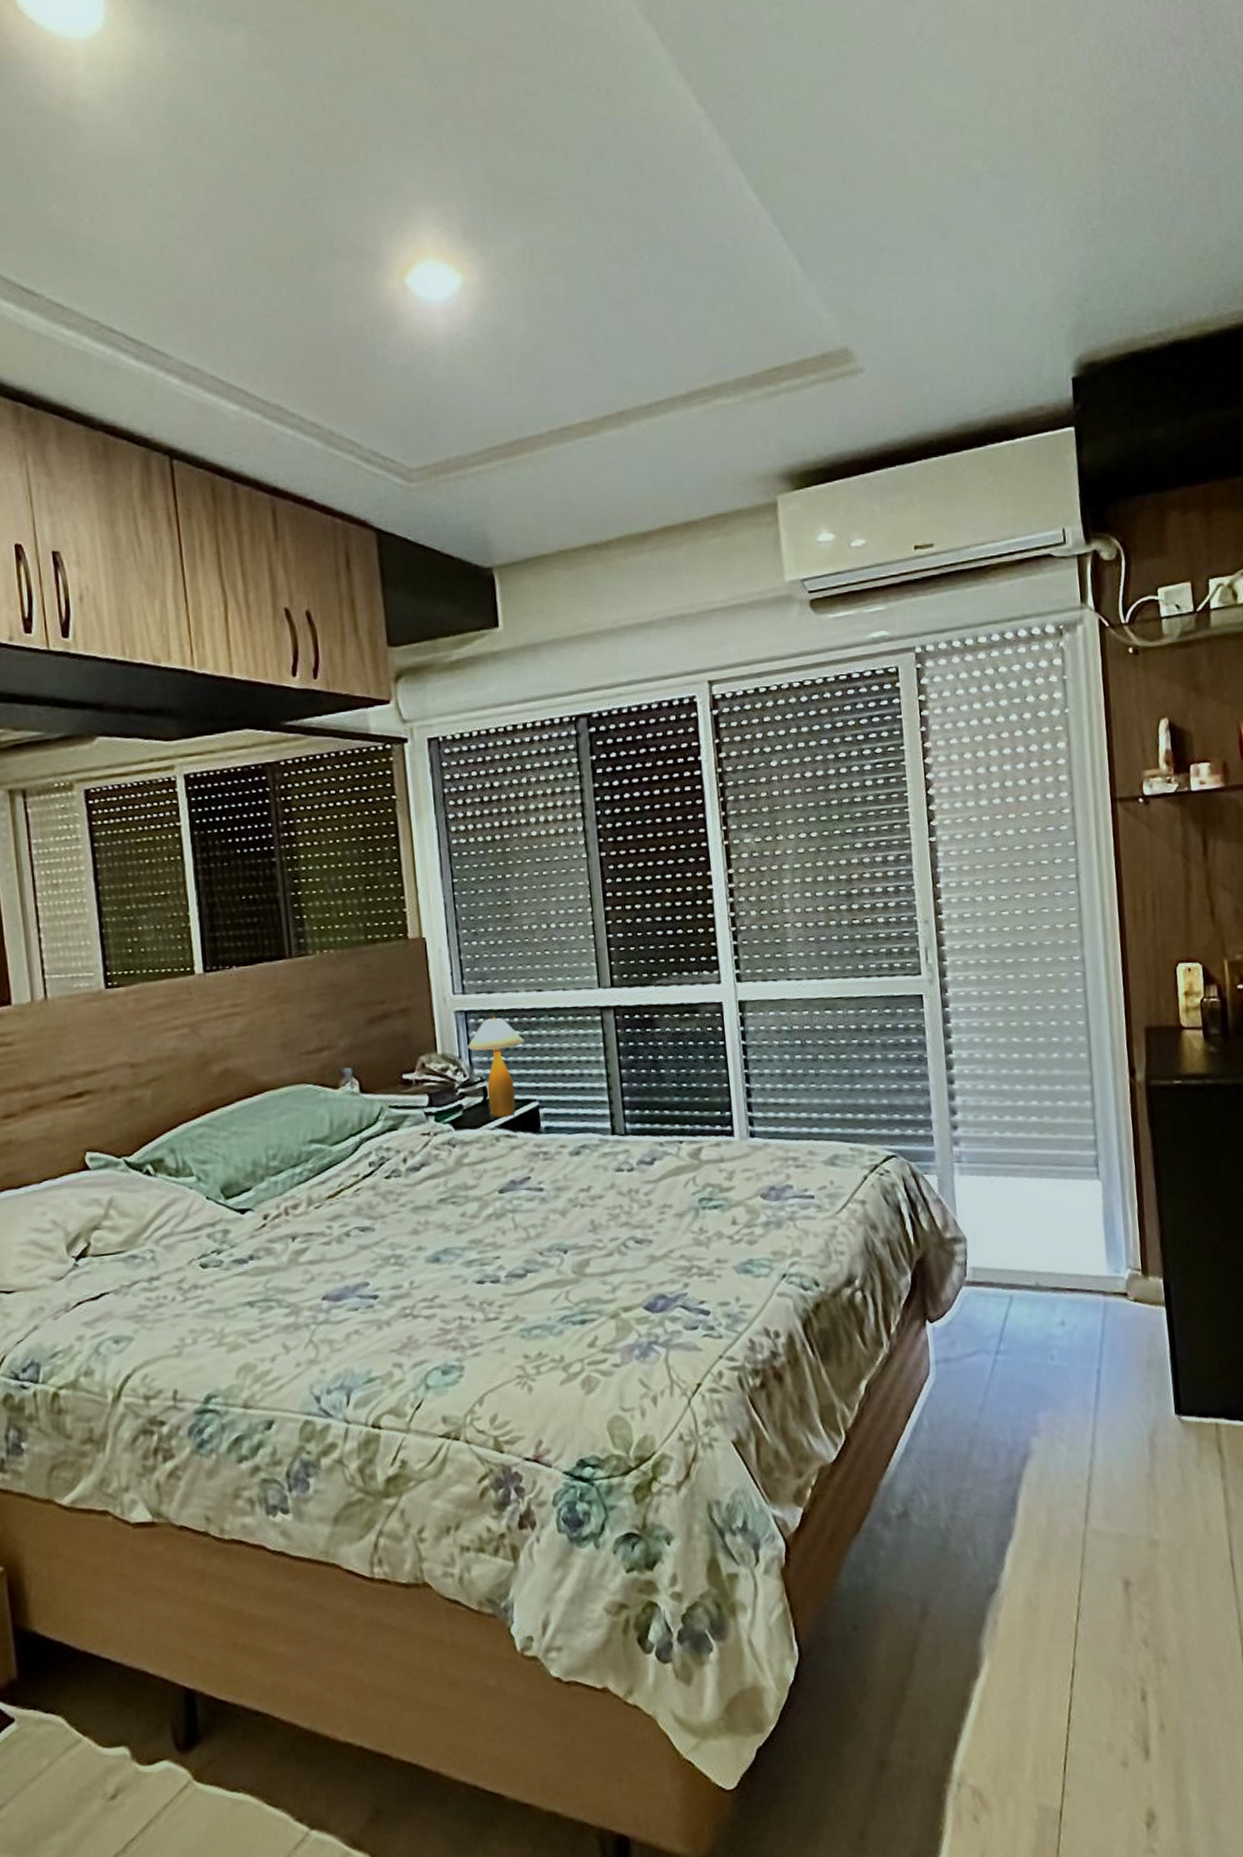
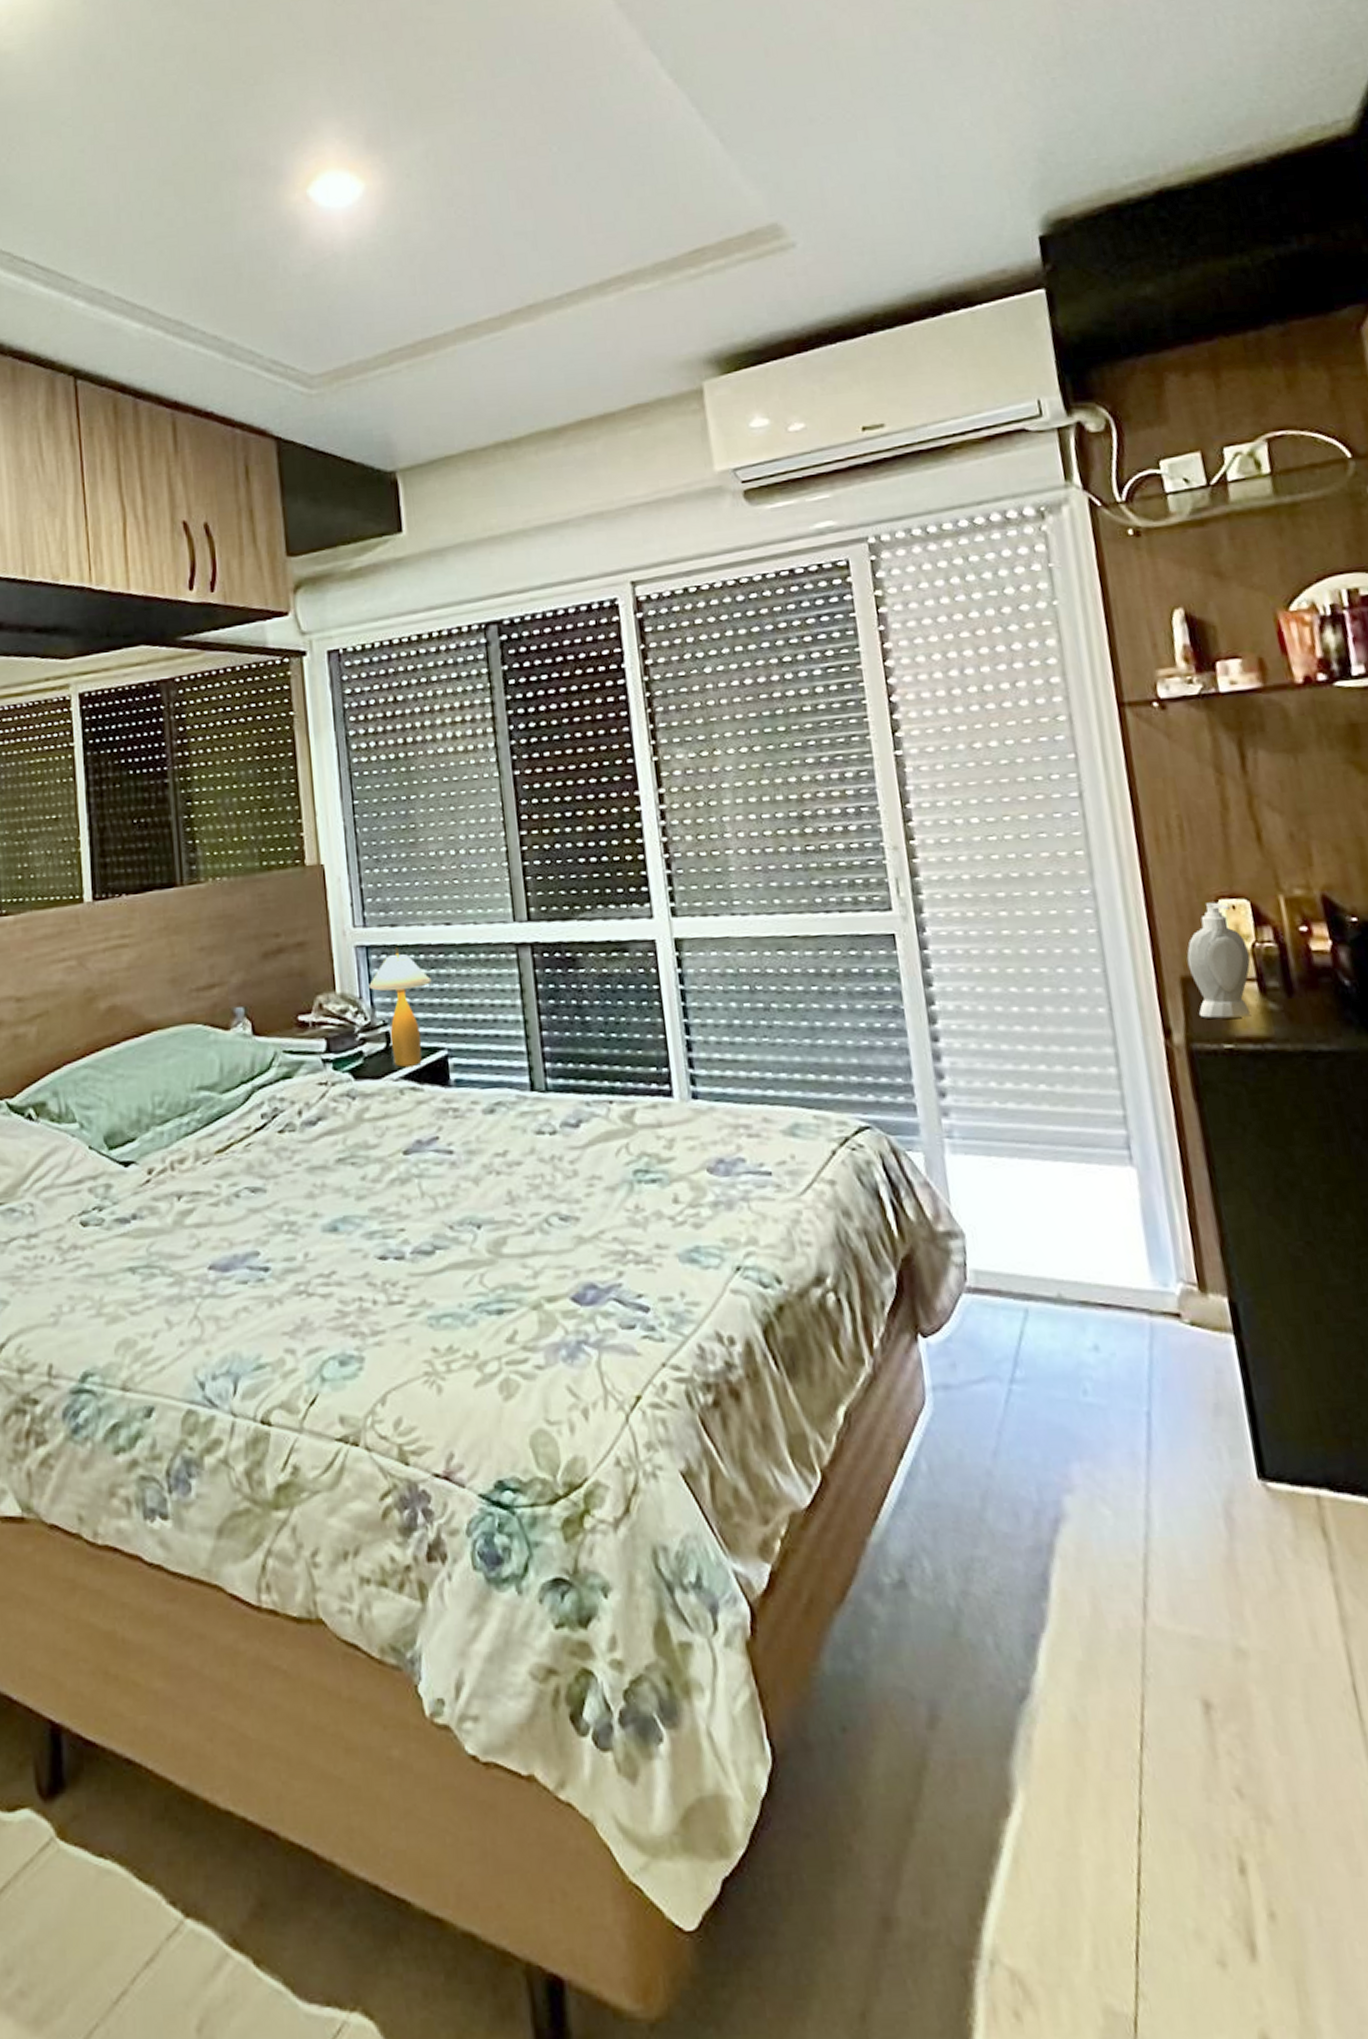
soap bottle: none [1151,965,1199,1061] -> present [1186,902,1251,1020]

